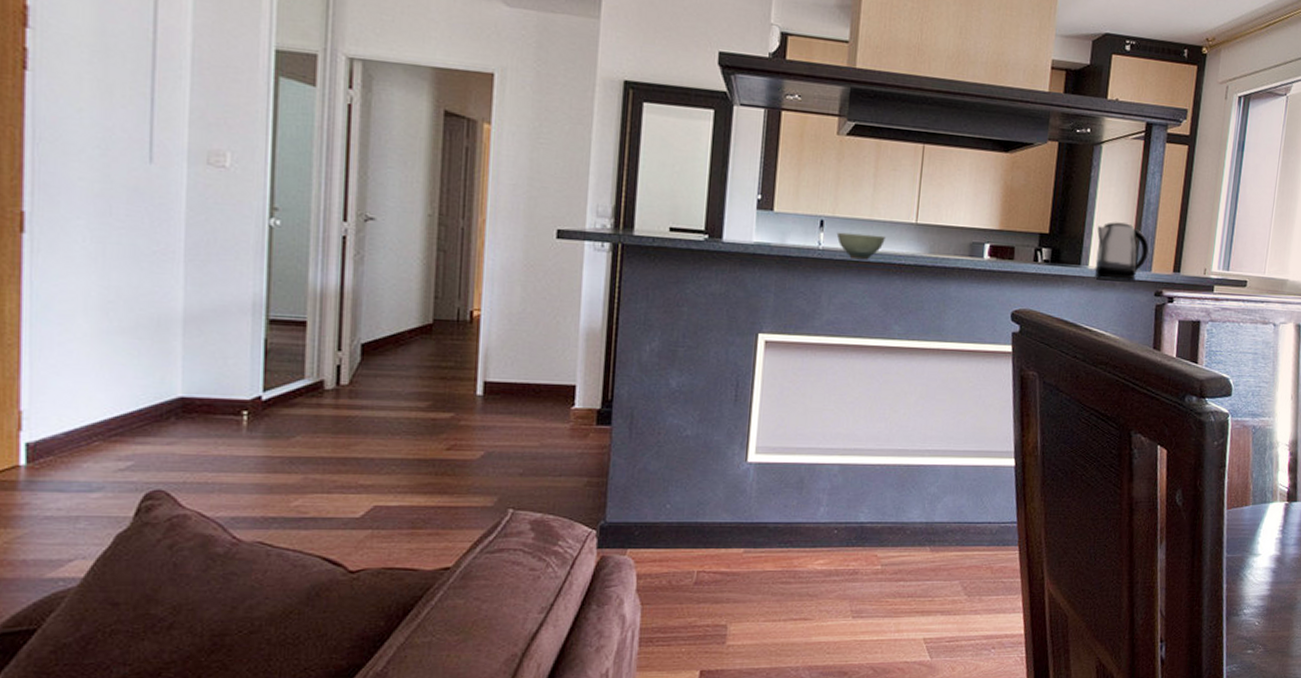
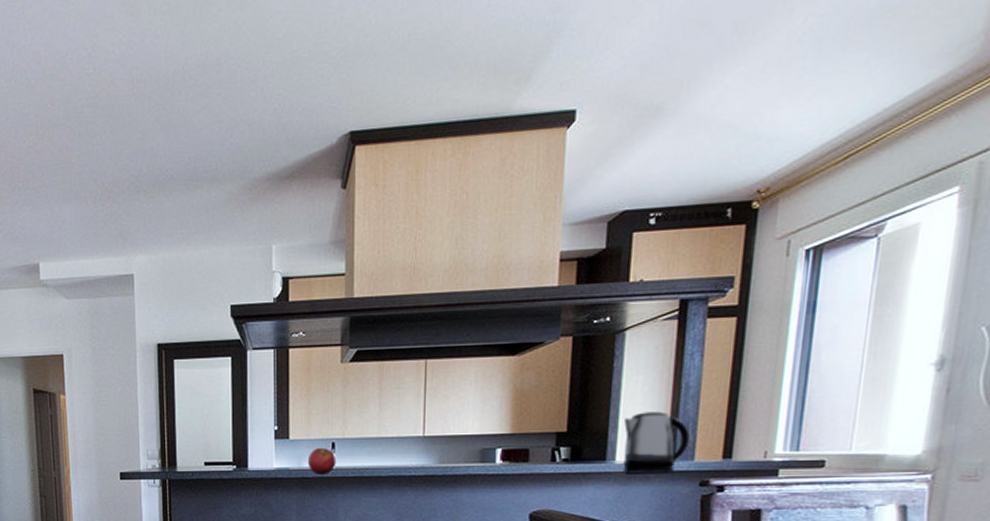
fruit: none [792,223,824,256] -> present [307,447,337,476]
bowl: present [836,232,887,260] -> none [347,451,395,475]

